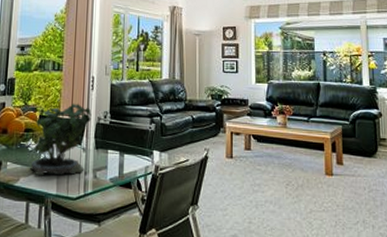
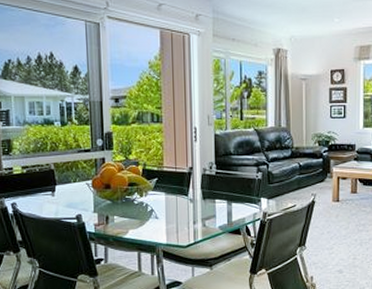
potted plant: present [29,99,92,176] -> none [137,151,197,228]

